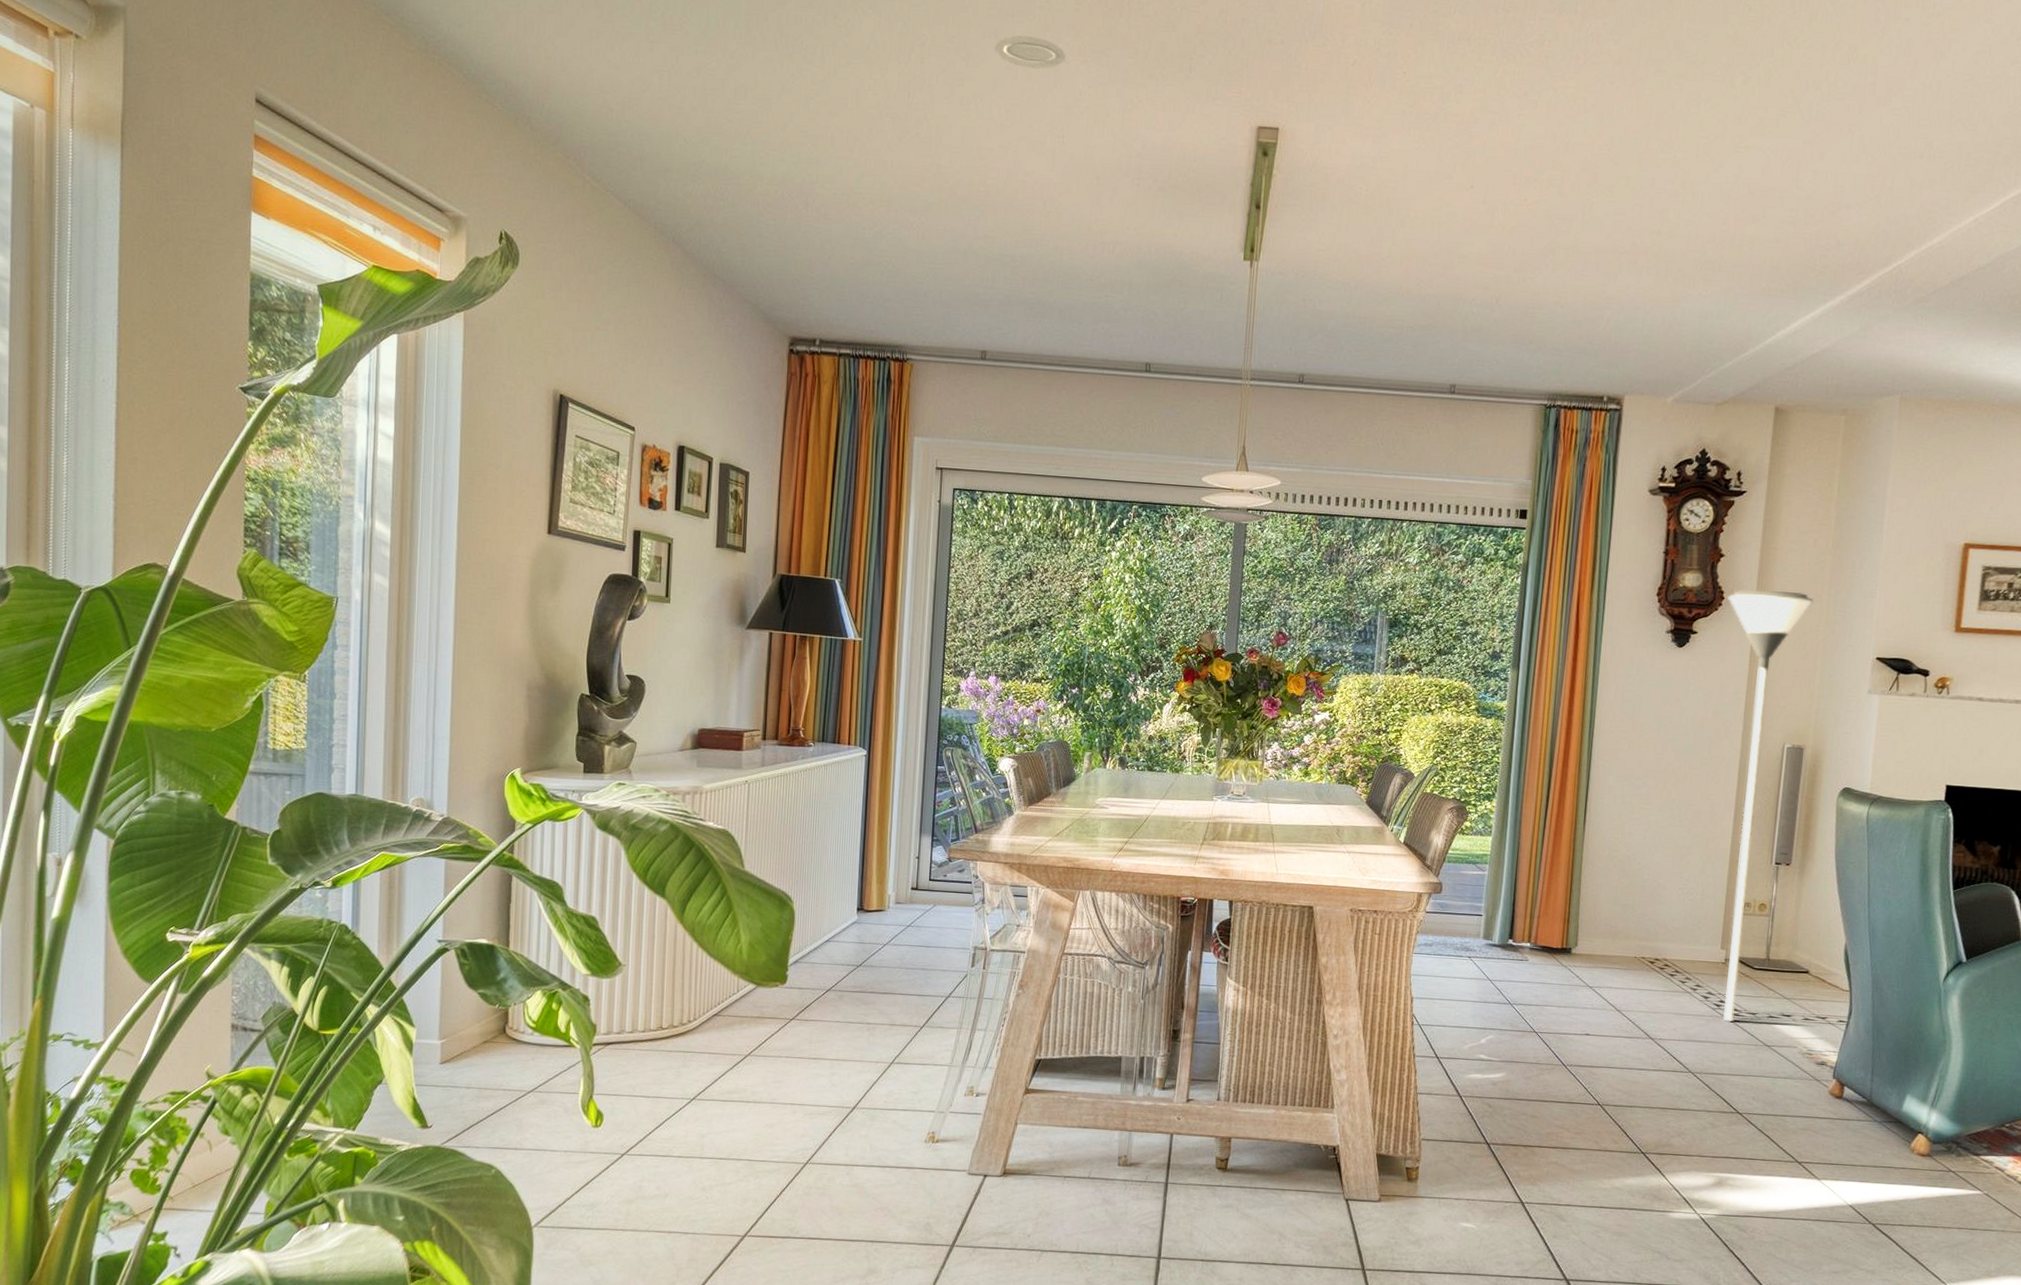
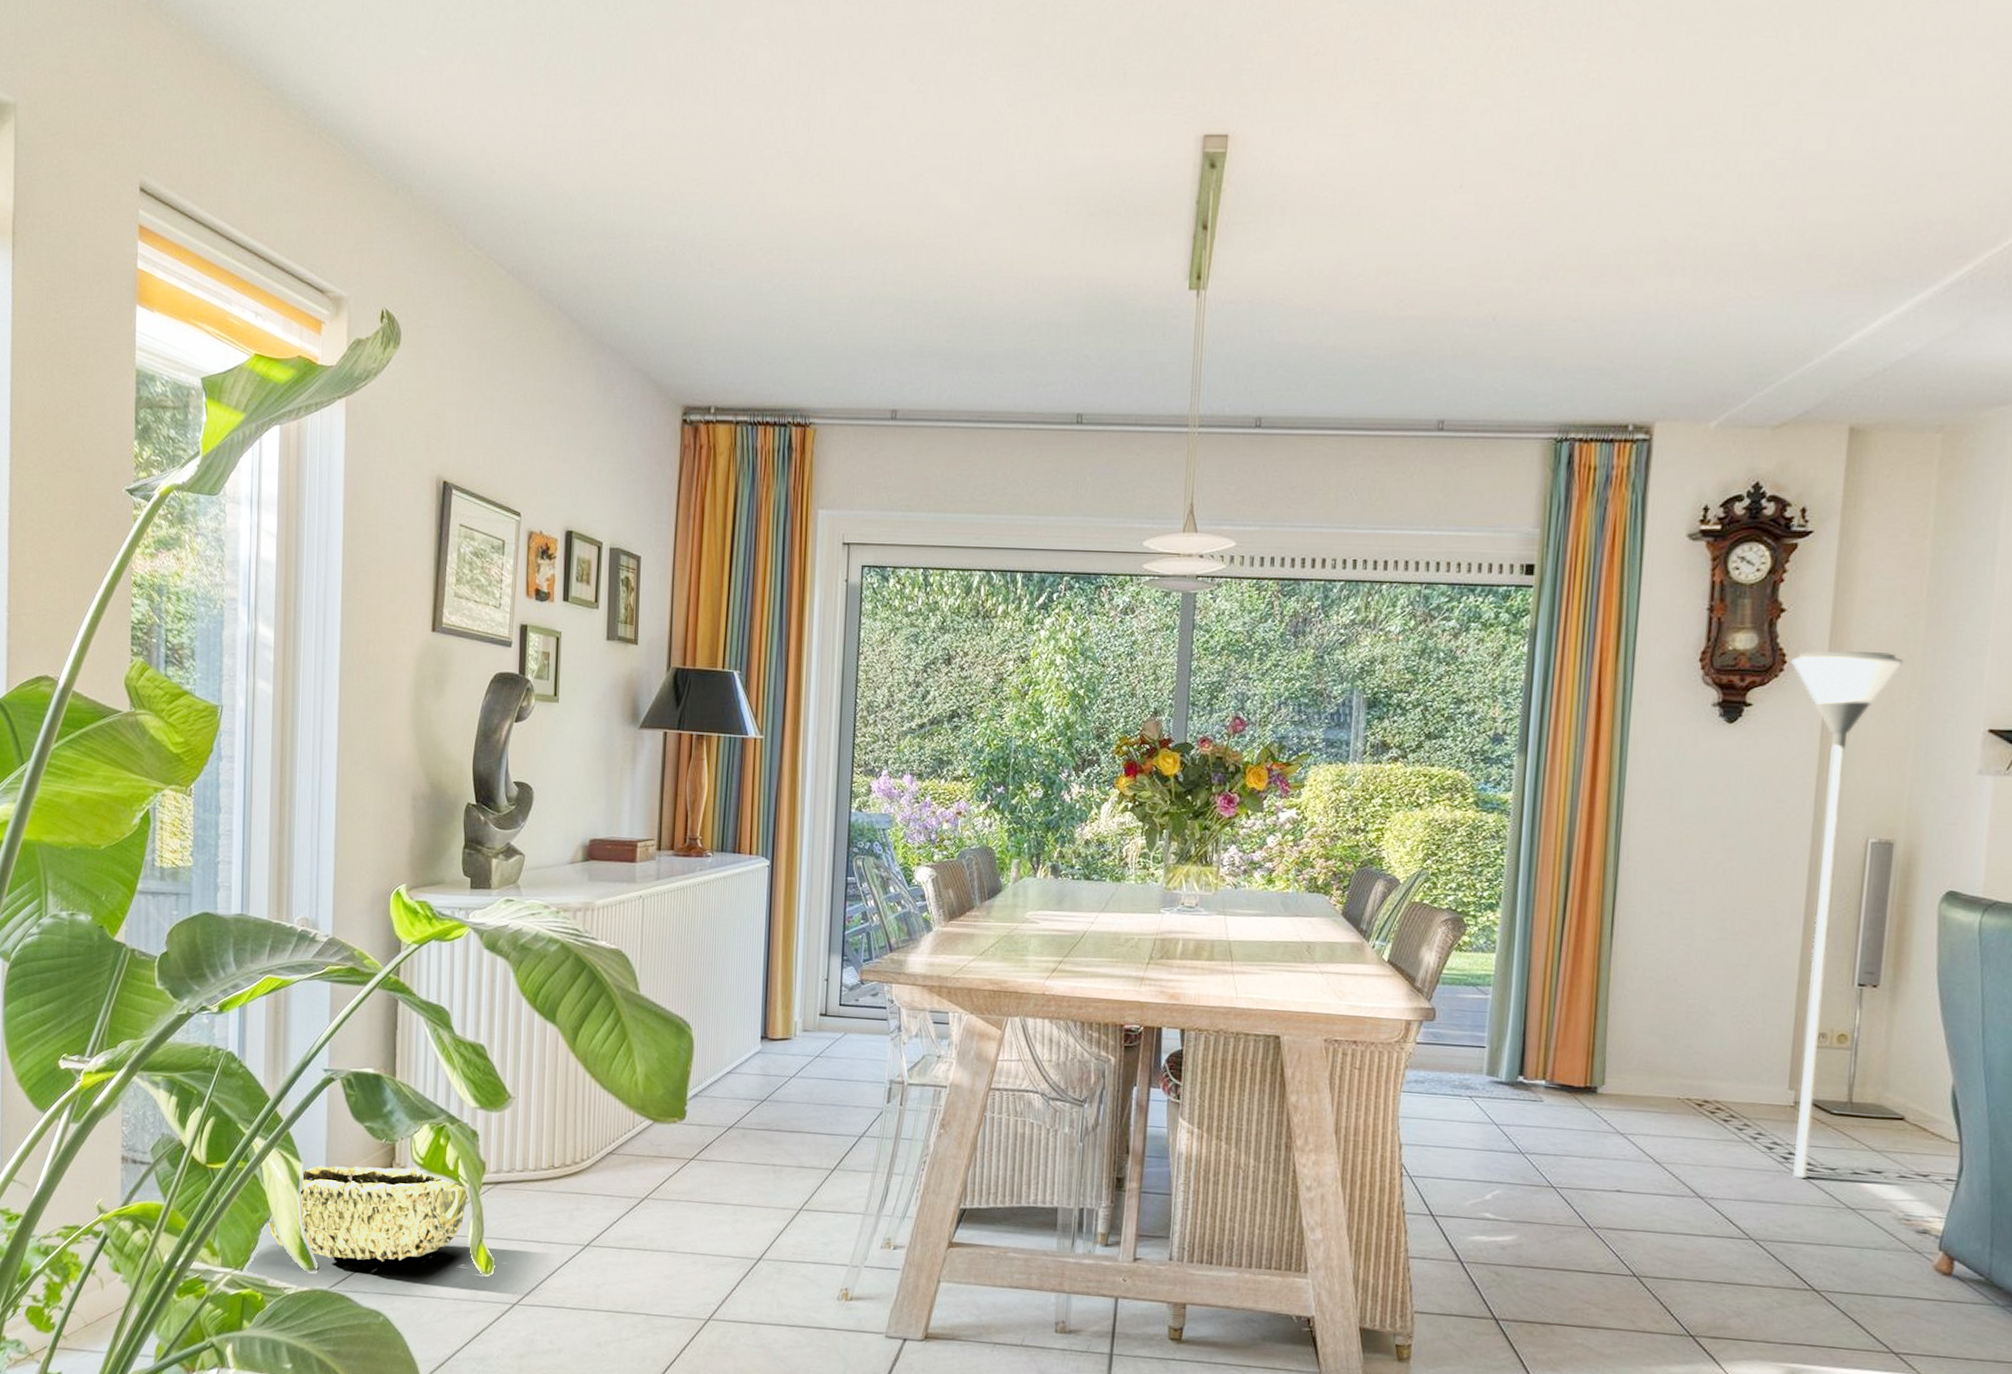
woven basket: none [380,1030,580,1119] -> present [267,1165,469,1262]
recessed light: present [994,35,1065,69] -> none [902,53,982,89]

